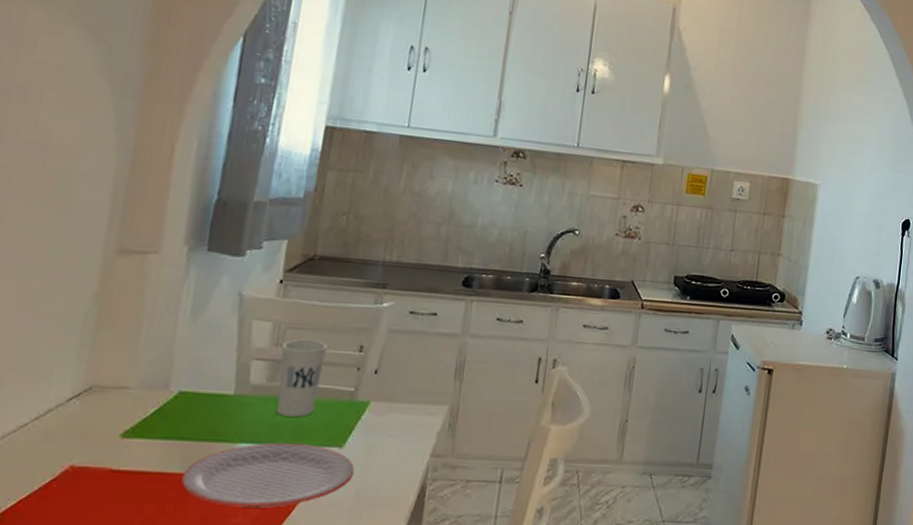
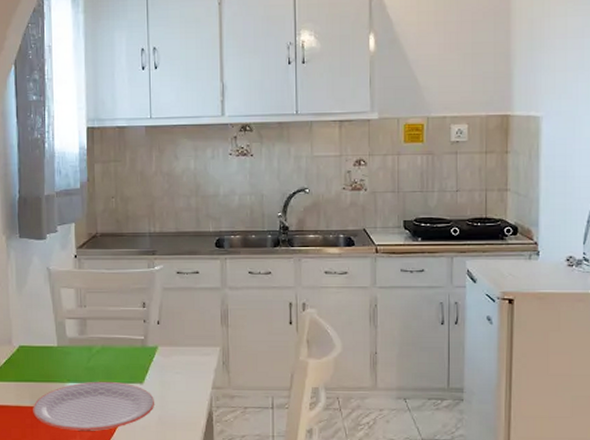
cup: present [277,339,327,417] -> none [85,300,118,361]

